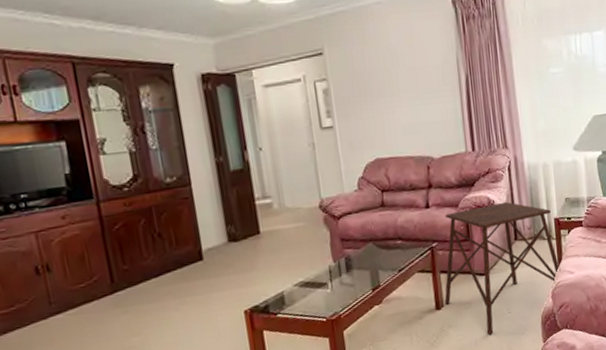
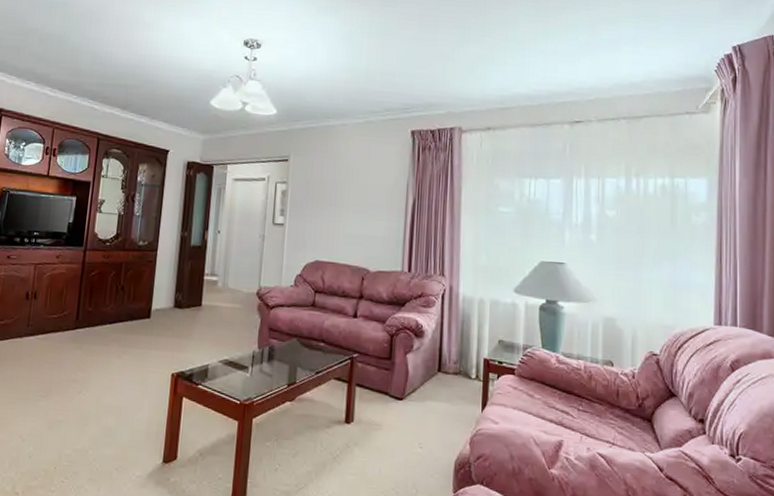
side table: present [444,201,561,335] -> none [355,327,484,466]

